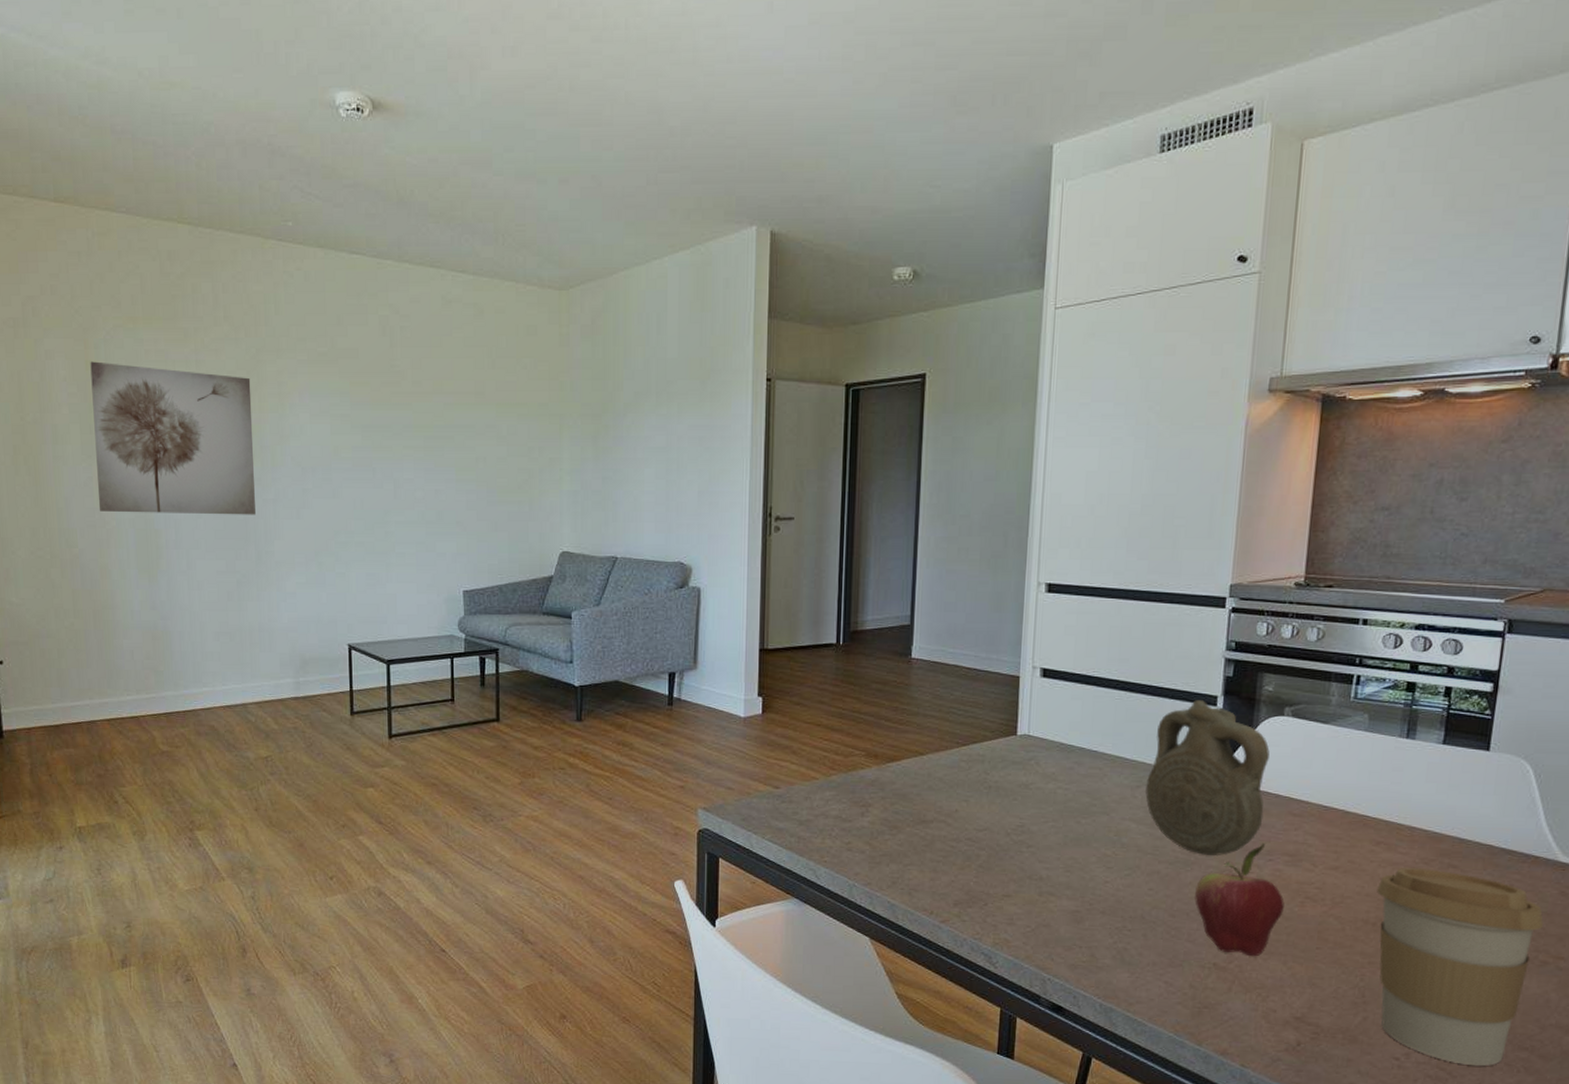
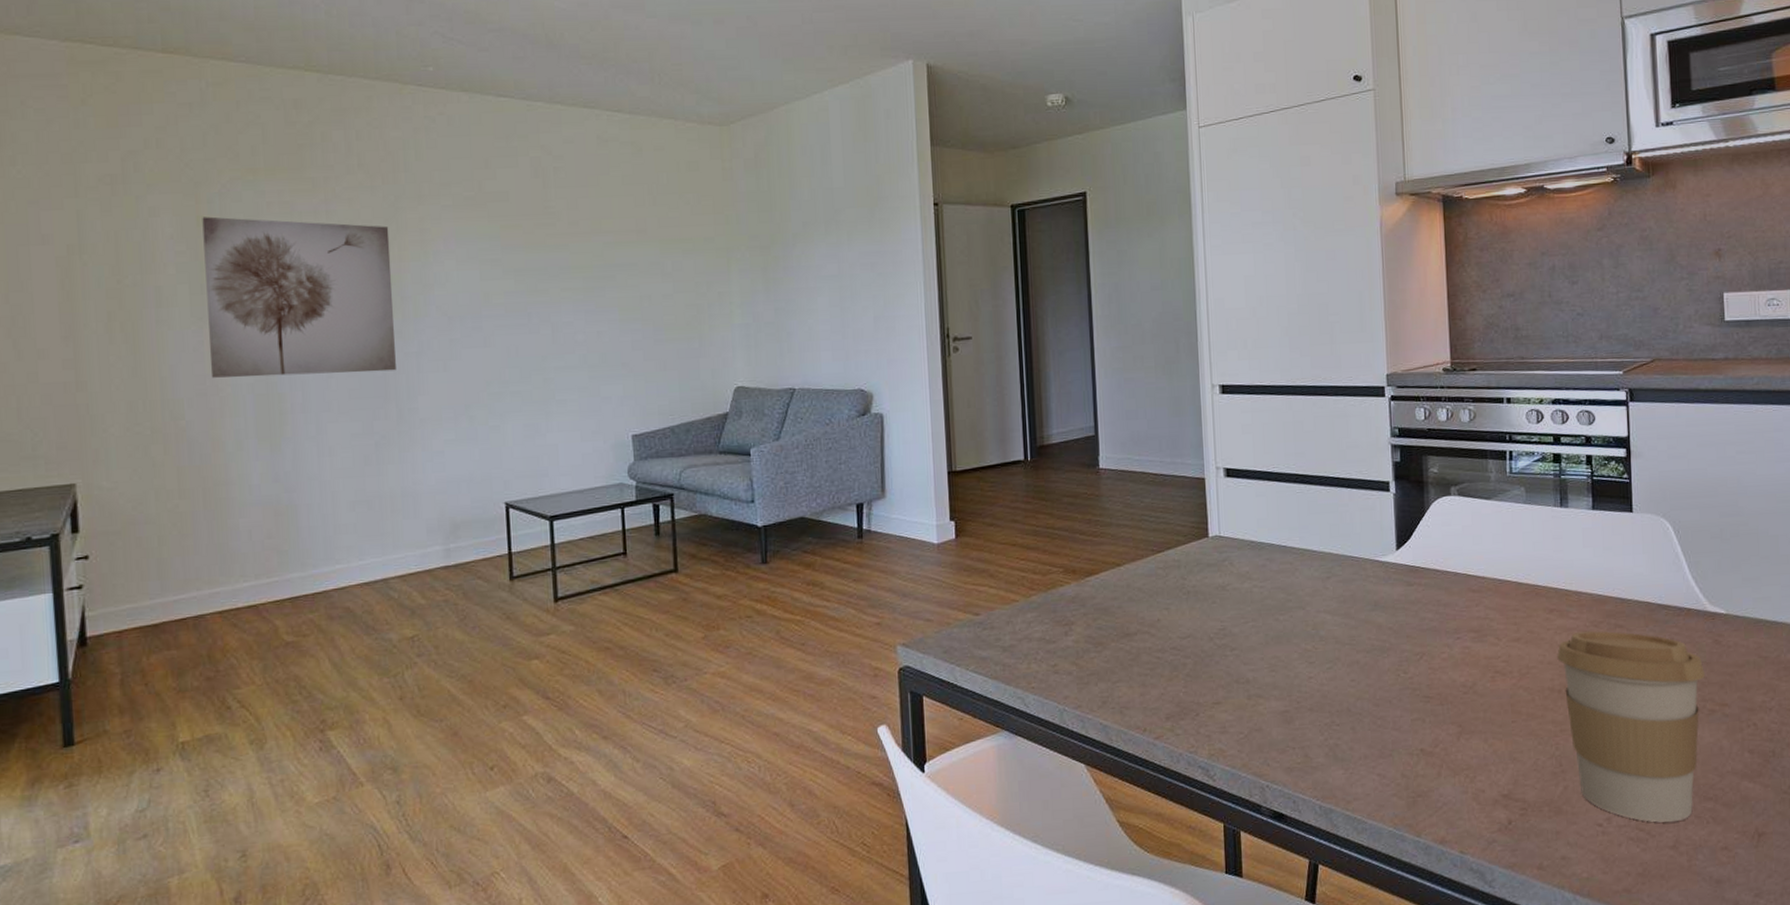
pilgrim flask: present [1145,700,1270,855] -> none [1335,487,1446,640]
fruit: present [1195,843,1285,957] -> none [1394,621,1477,738]

